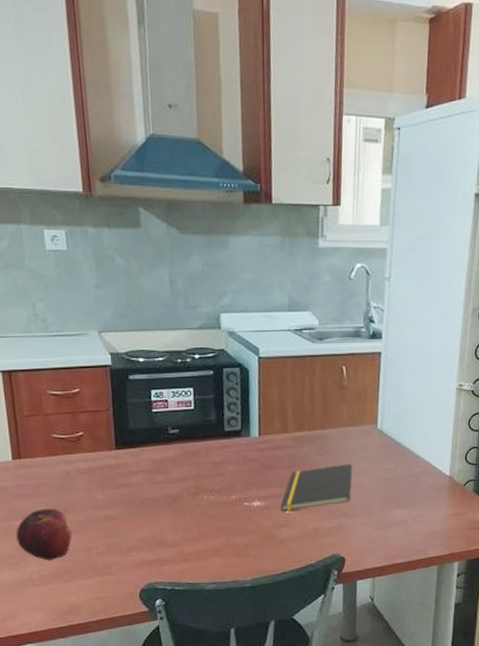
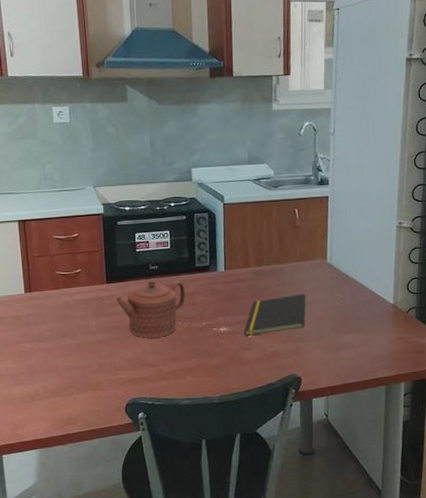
fruit: present [16,508,73,561] -> none [26,333,71,378]
teapot: none [127,444,212,514] -> present [116,278,185,338]

